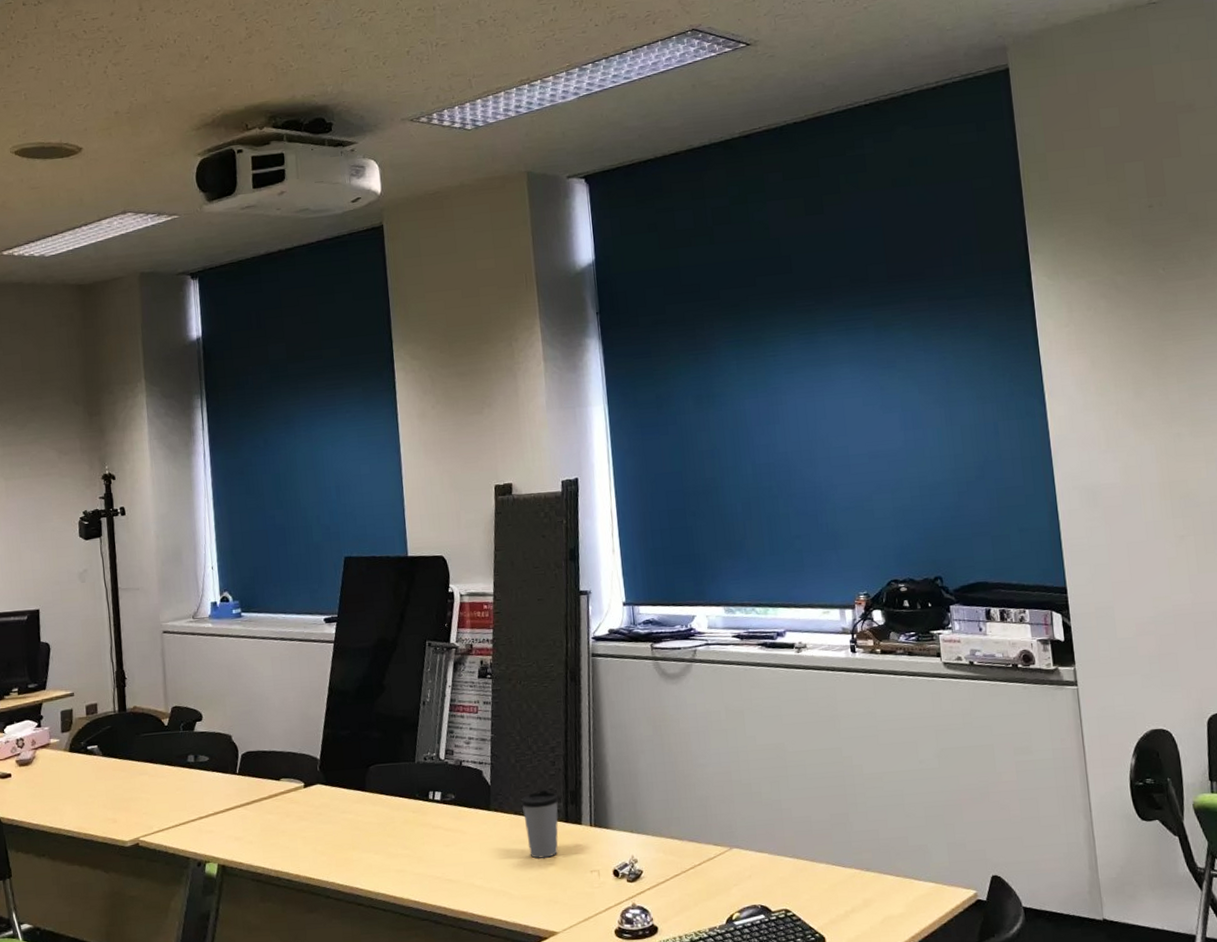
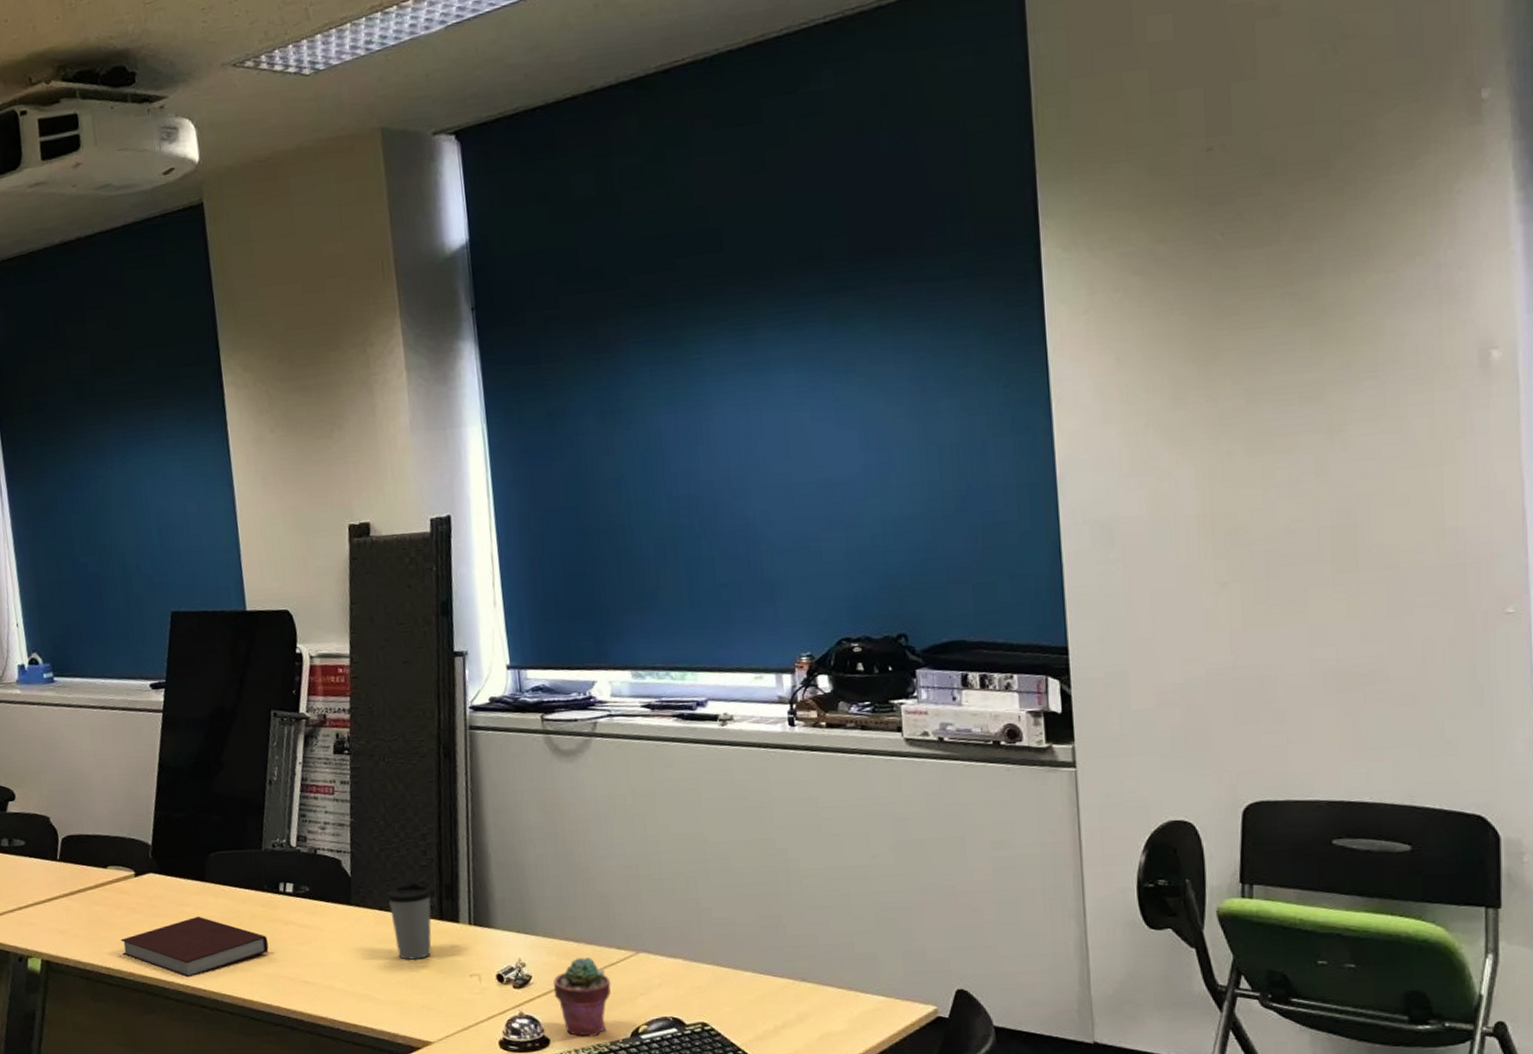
notebook: none [289,822,418,878] -> present [120,916,269,978]
potted succulent: none [660,853,709,925] -> present [553,957,611,1038]

